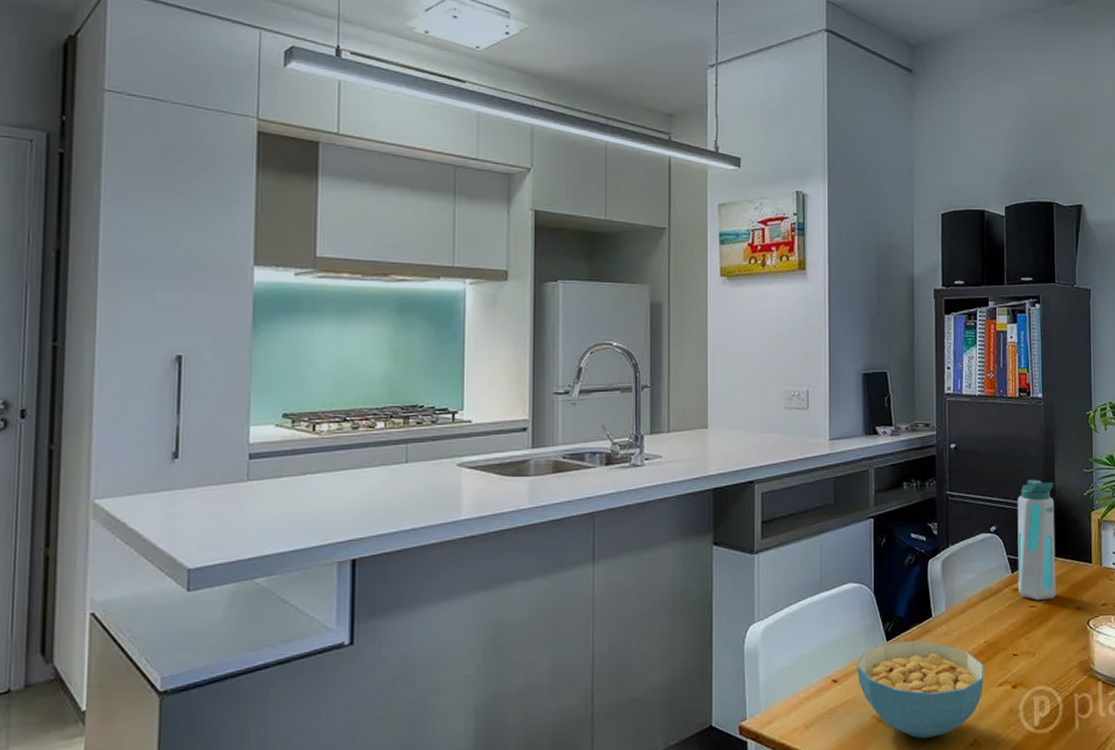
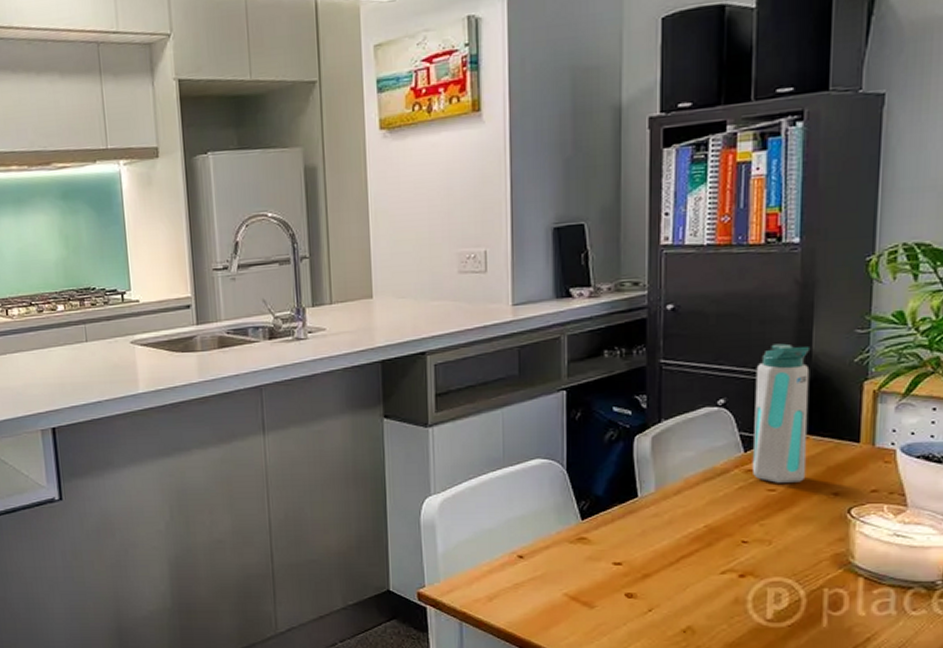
cereal bowl: present [857,640,985,739] -> none [546,520,703,620]

